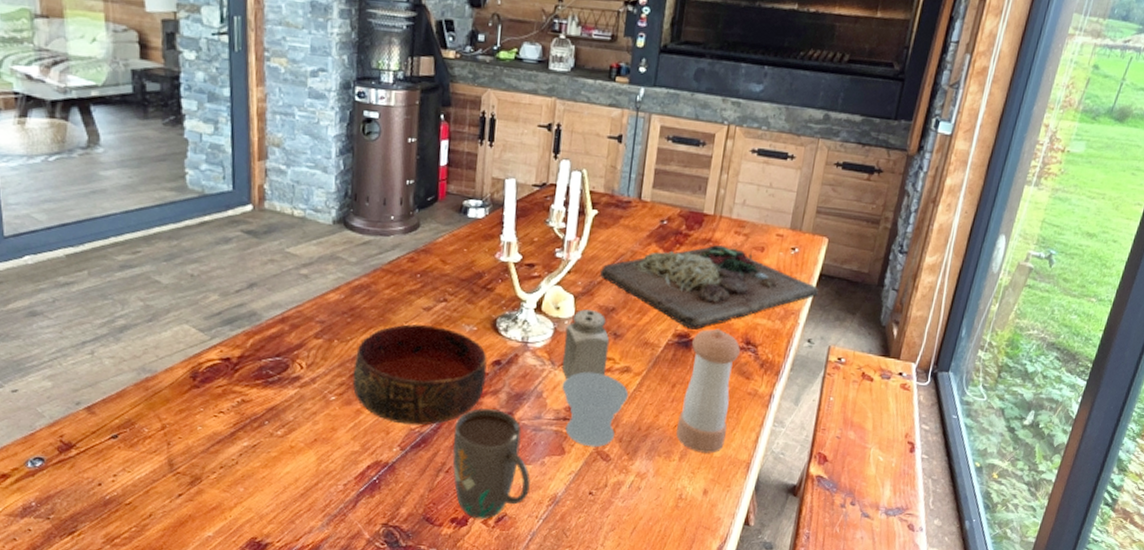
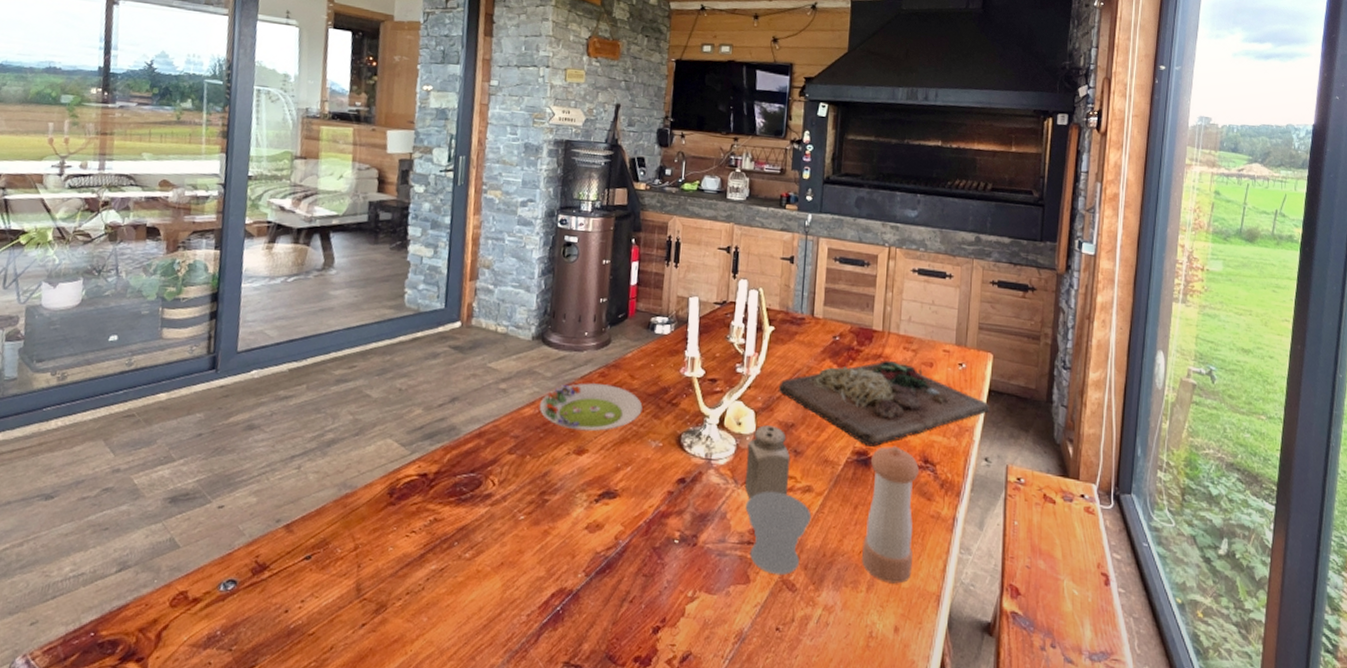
salad plate: none [344,268,456,317] -> present [539,383,643,432]
bowl: present [352,324,487,426] -> none [542,439,672,549]
mug: present [452,408,530,519] -> none [637,530,716,659]

